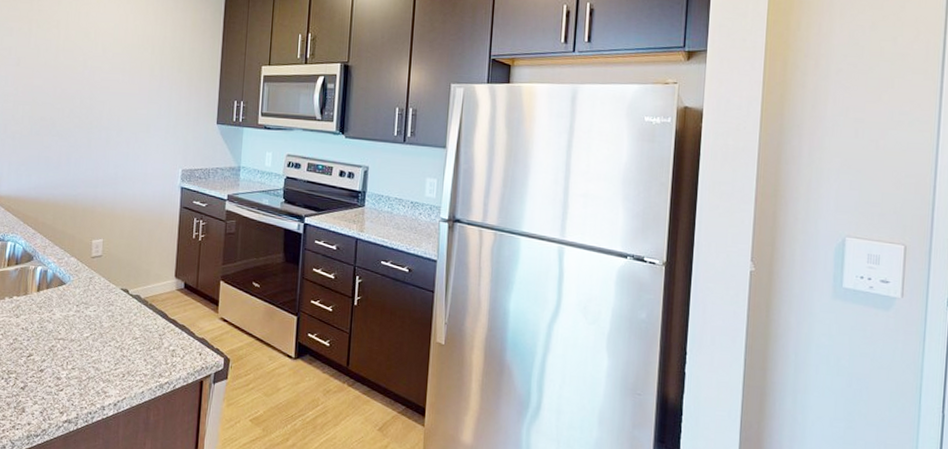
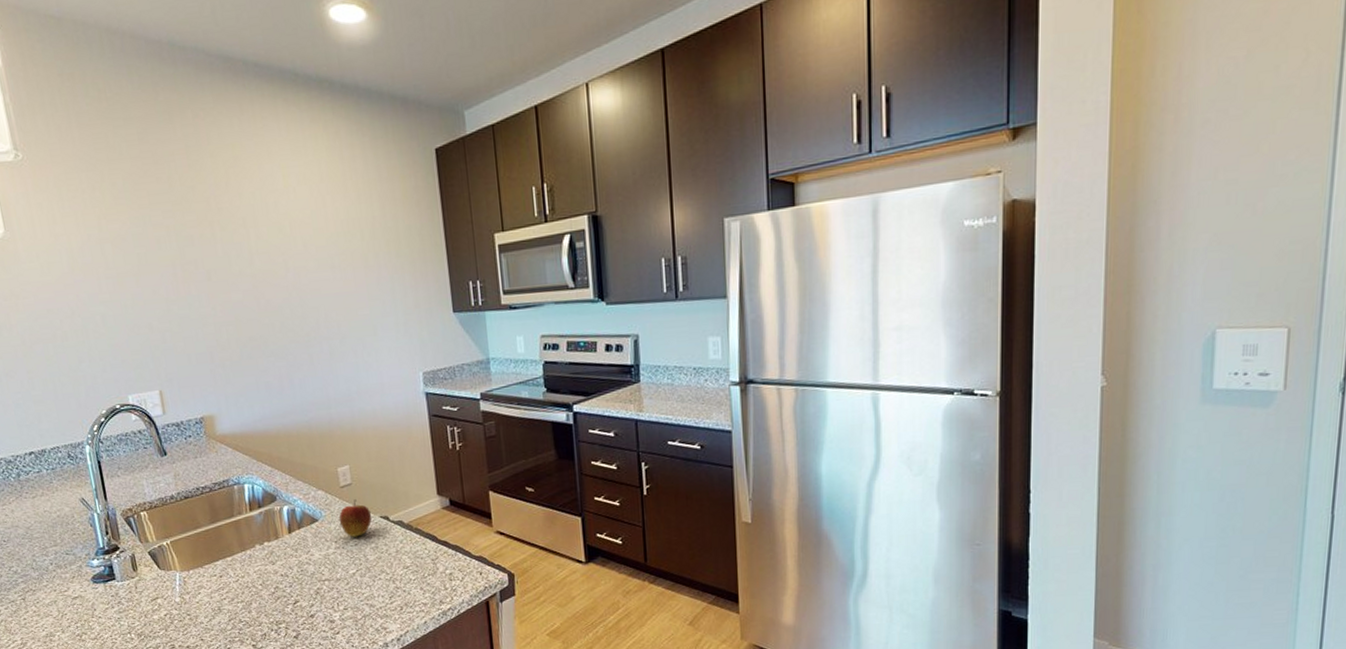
fruit: none [84,270,114,304] -> present [338,499,372,537]

